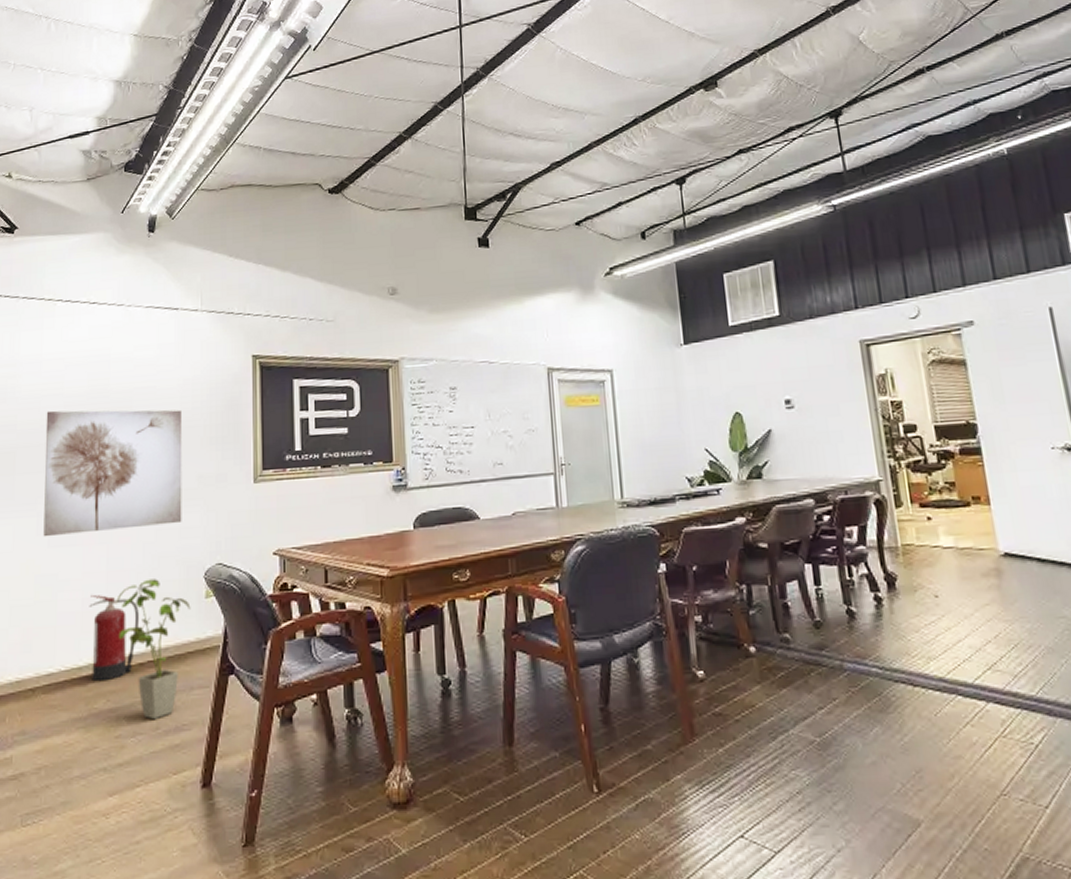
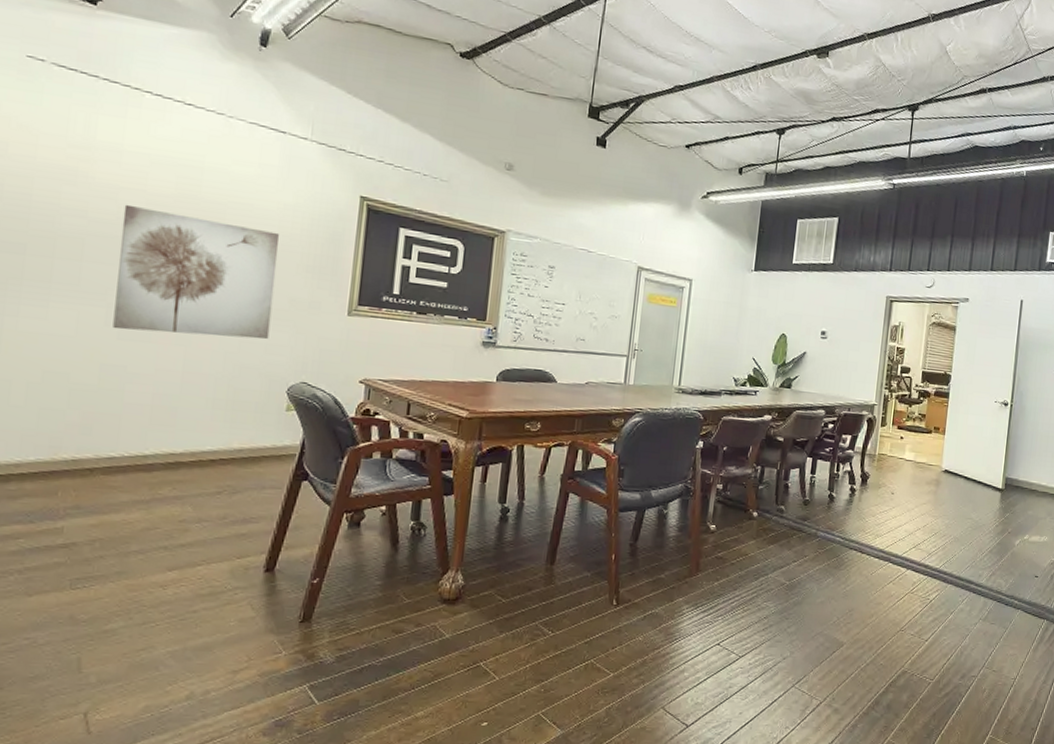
fire extinguisher: present [89,594,139,682] -> none [157,390,215,471]
house plant: present [116,579,191,720] -> none [190,385,270,511]

